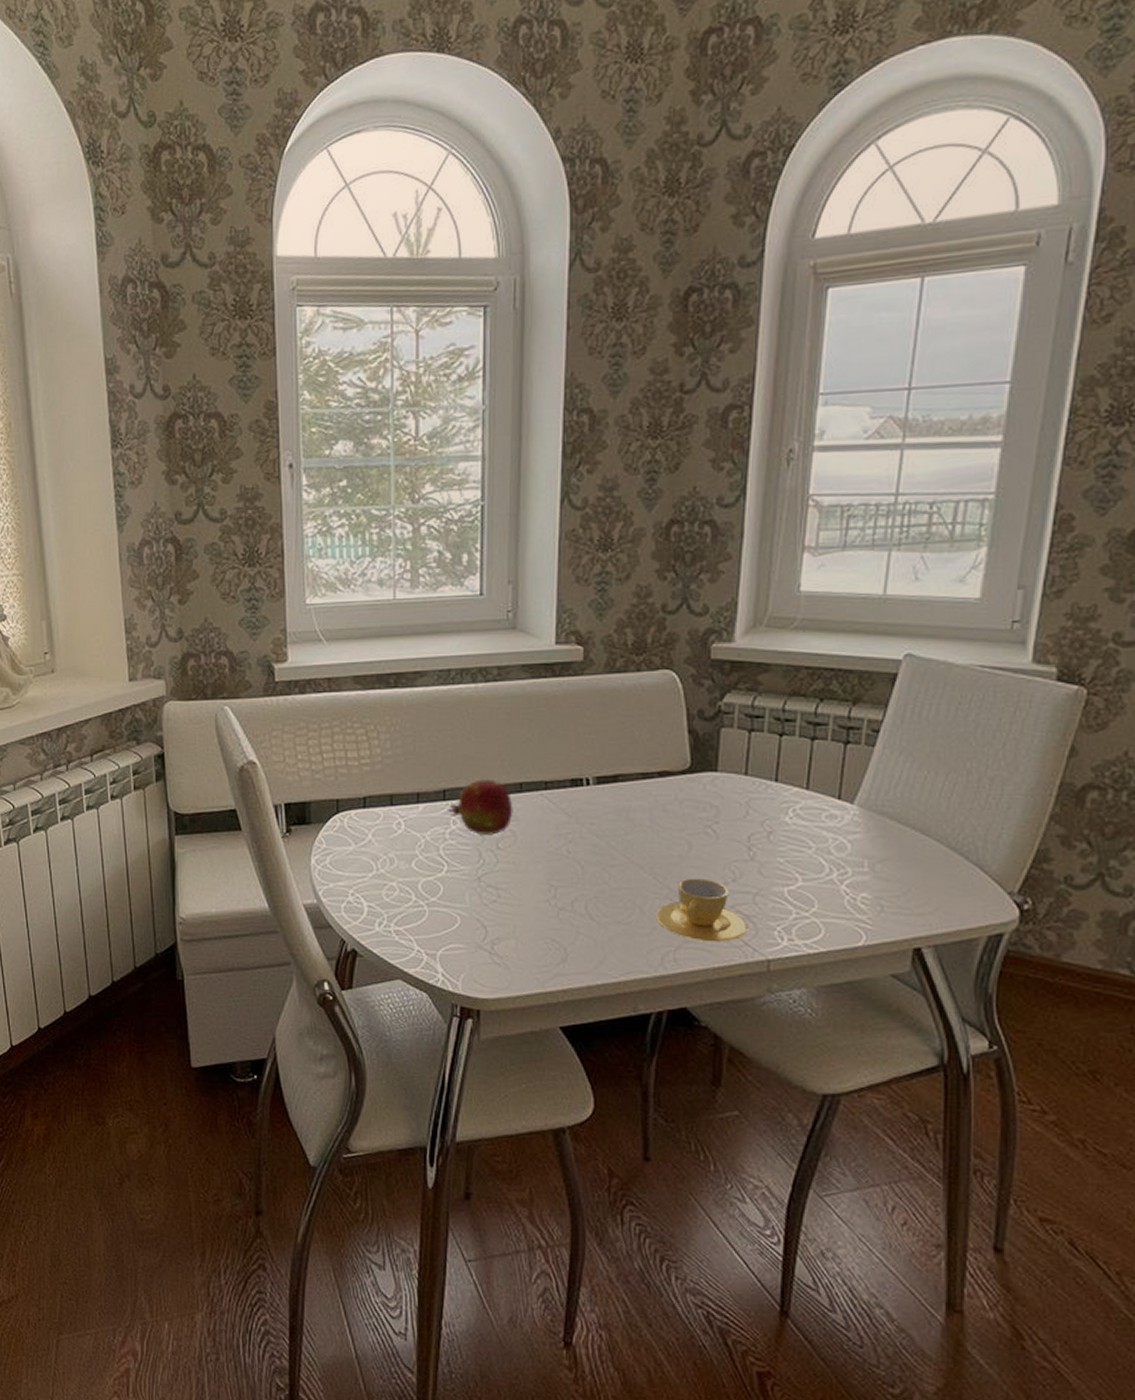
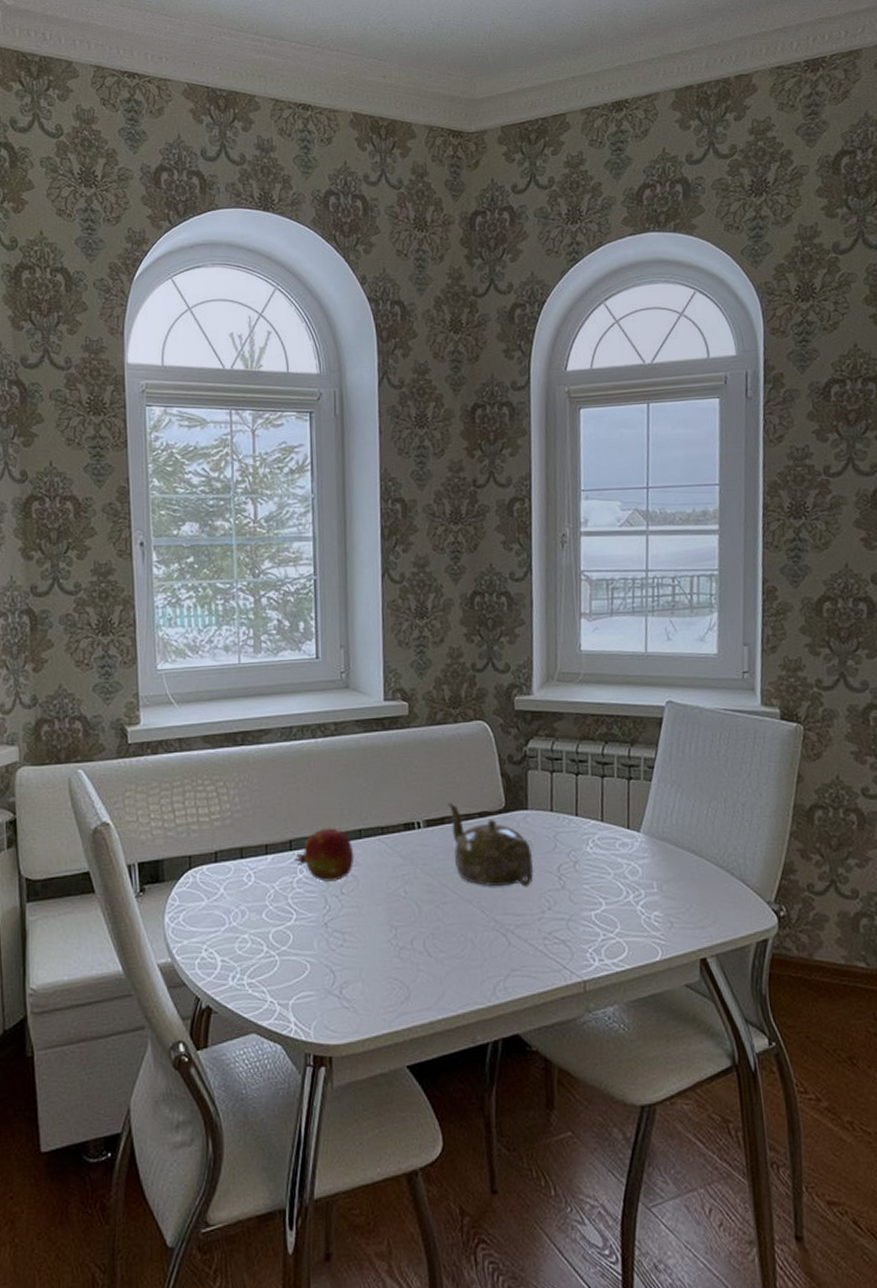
teapot: none [623,759,718,856] -> present [448,802,533,887]
cup: present [656,878,747,941] -> none [485,908,564,968]

